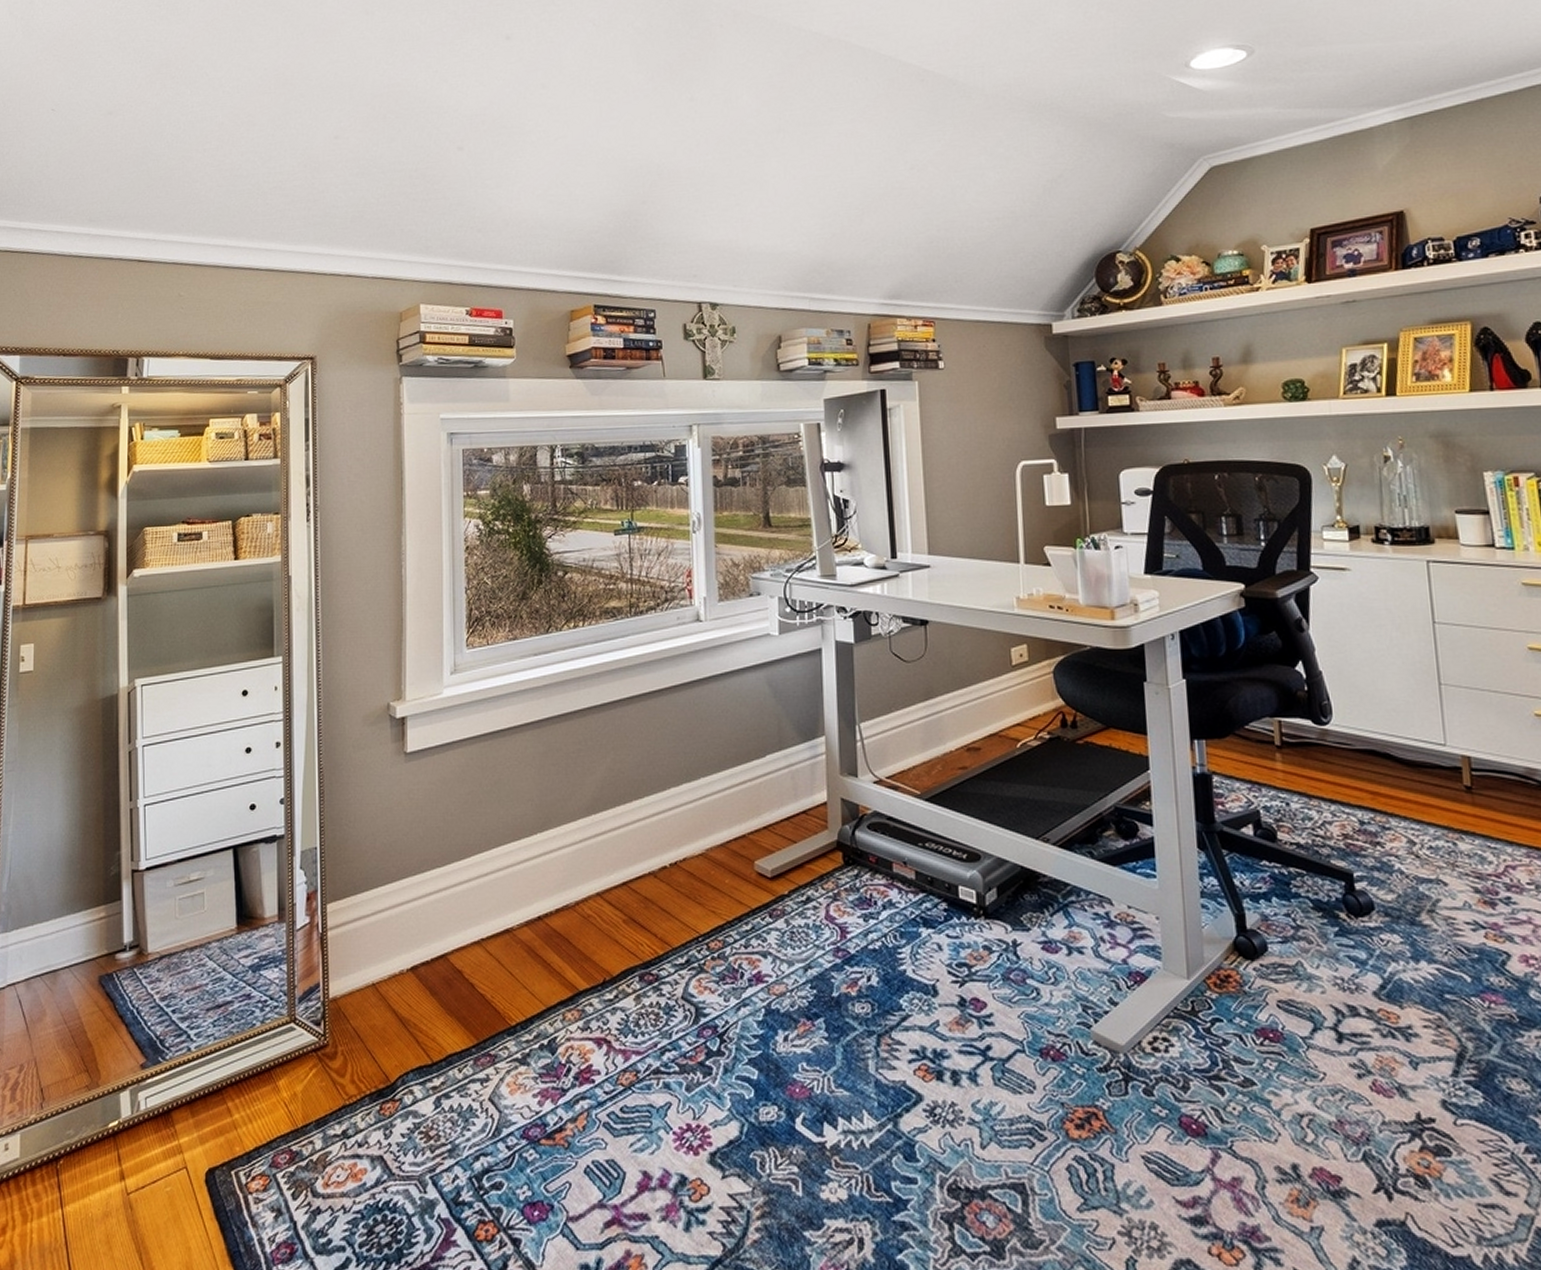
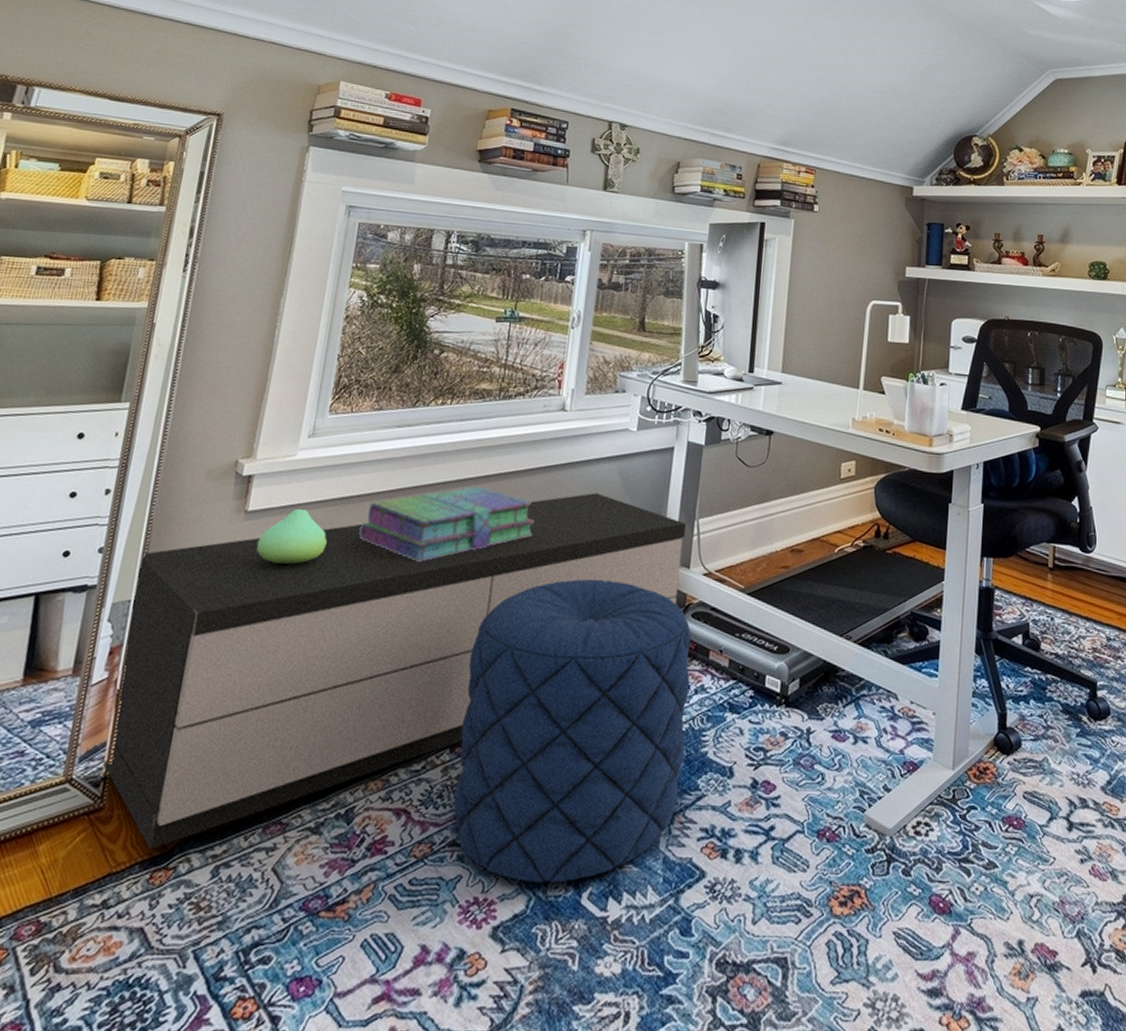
storage bench: none [319,705,849,1082] -> present [102,493,687,849]
plush toy: none [421,747,486,802] -> present [256,509,327,564]
stack of books: none [515,708,688,791] -> present [359,486,535,562]
pouf: none [644,795,882,1108] -> present [453,578,691,883]

